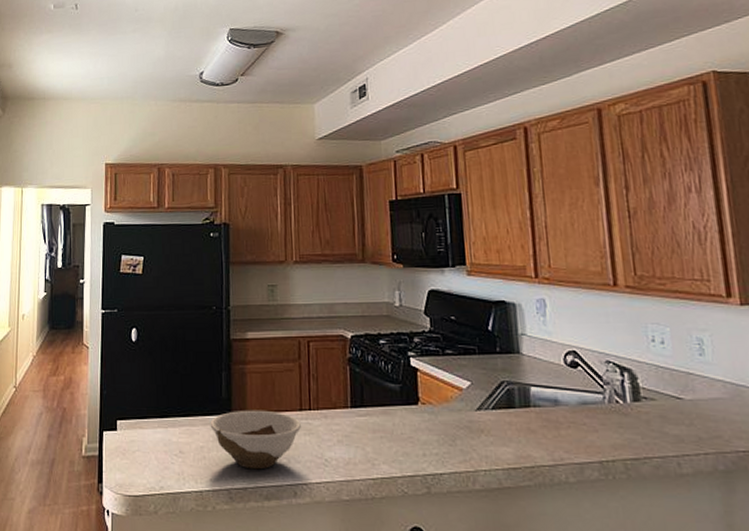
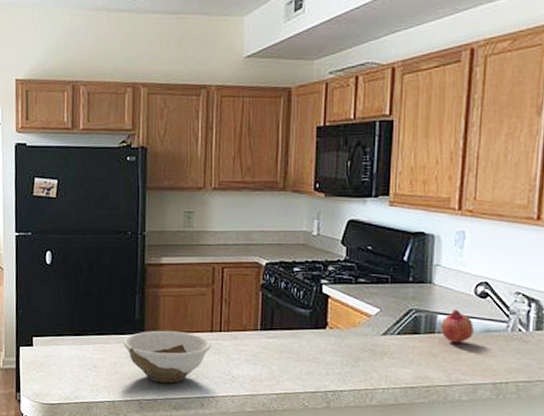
fruit: none [534,381,570,417] -> present [440,309,474,343]

